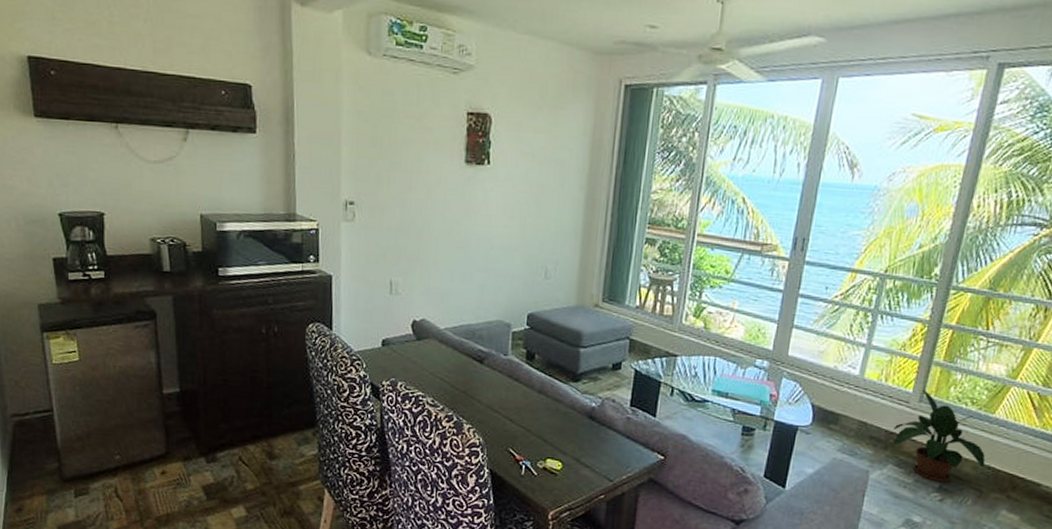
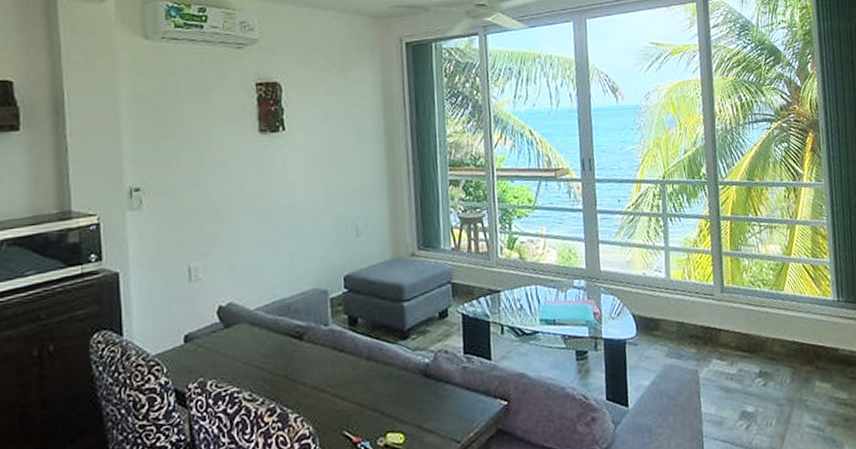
potted plant: present [893,390,986,482] -> none [707,280,790,367]

